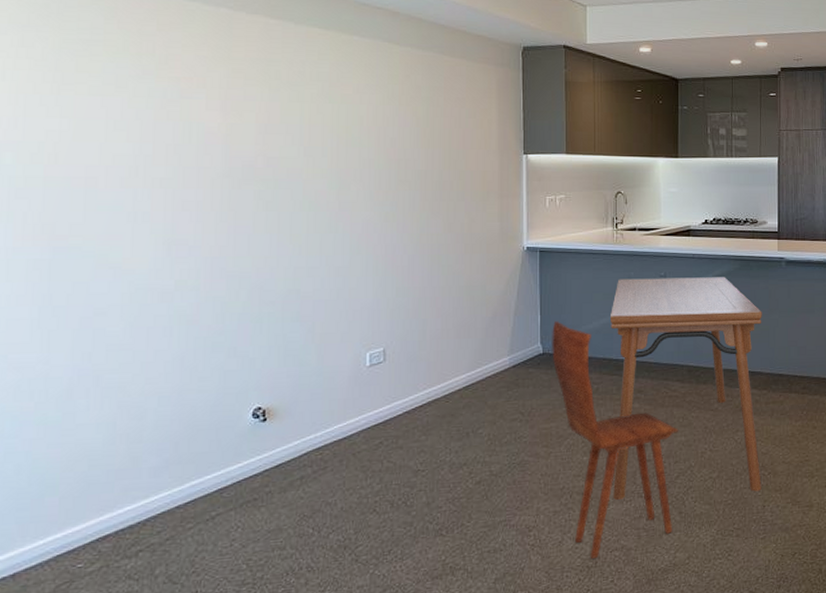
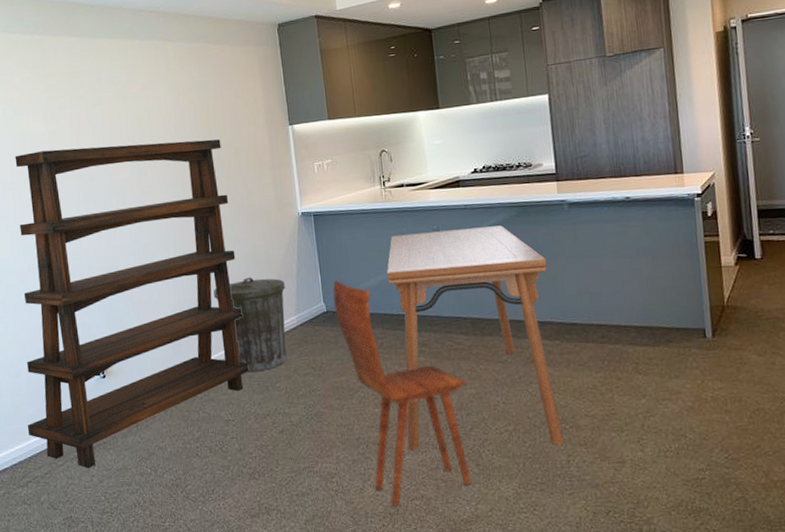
bookshelf: none [147,145,449,531] -> present [15,139,249,469]
trash can: none [417,312,501,416] -> present [214,277,287,372]

